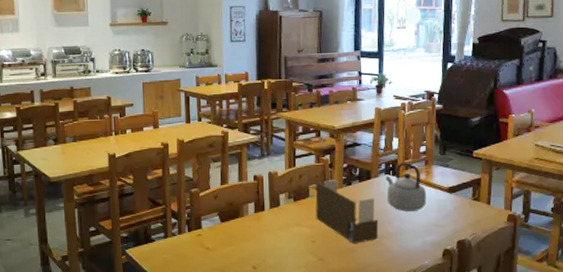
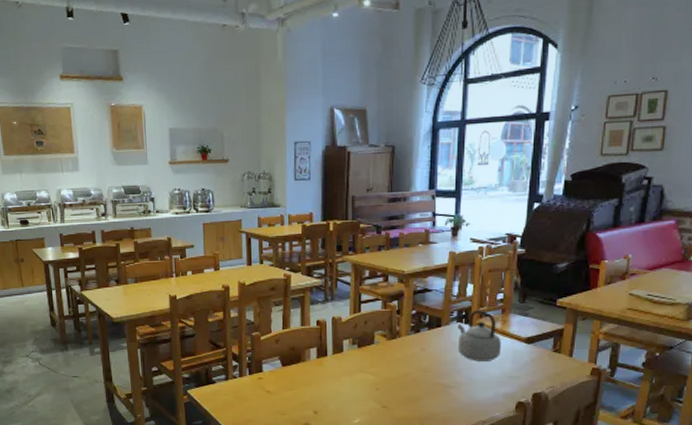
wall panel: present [315,180,379,243] -> none [381,327,448,392]

